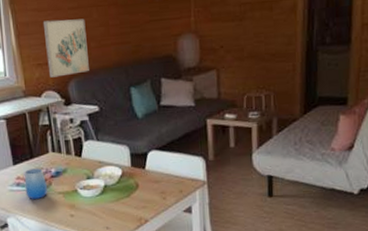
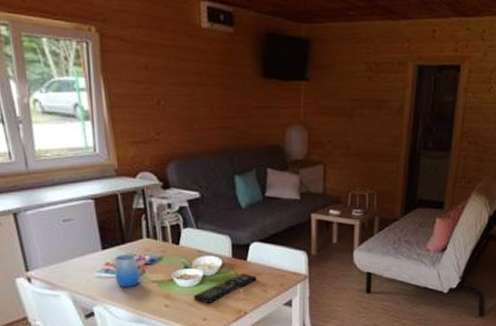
wall art: present [42,18,89,78] -> none [140,94,191,158]
remote control: none [96,181,156,213] -> present [193,273,257,304]

